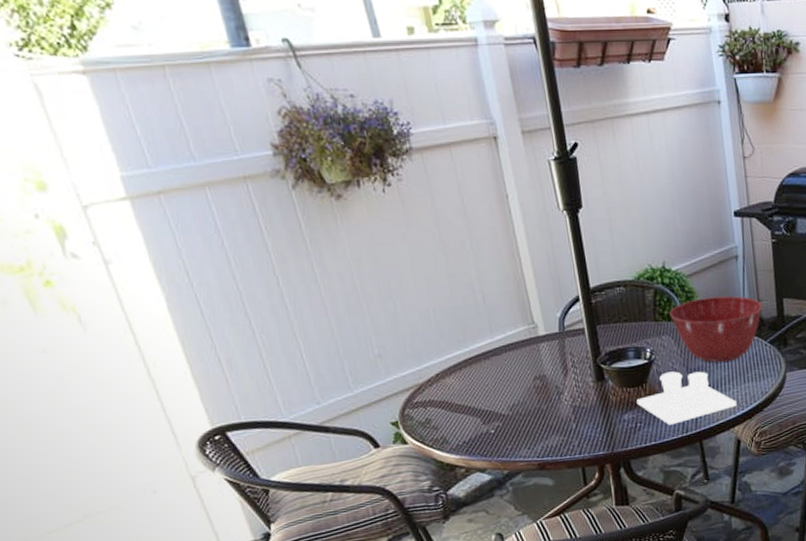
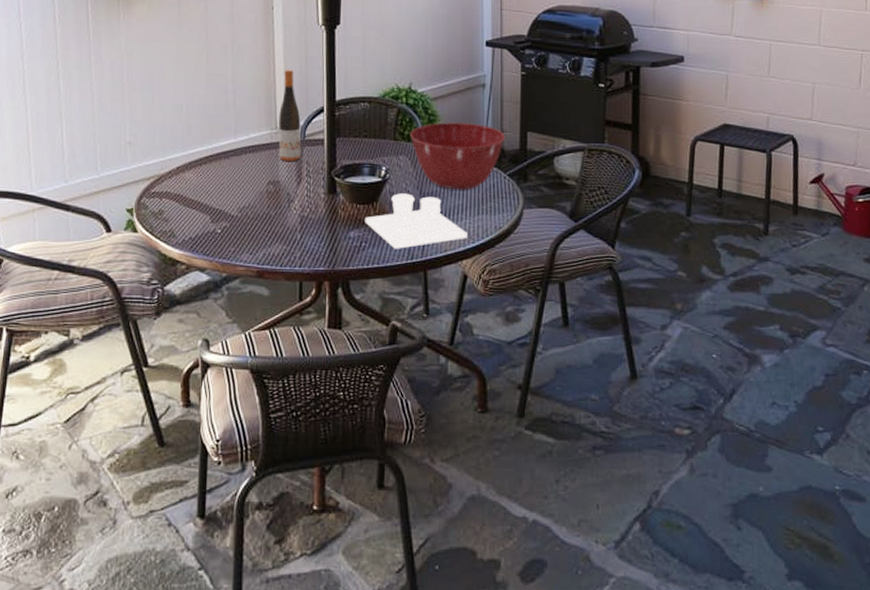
wine bottle: none [531,260,564,356] -> present [278,69,301,162]

